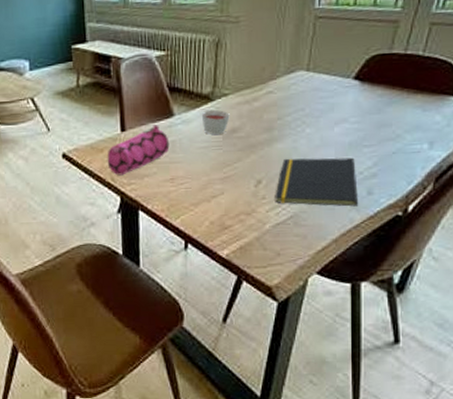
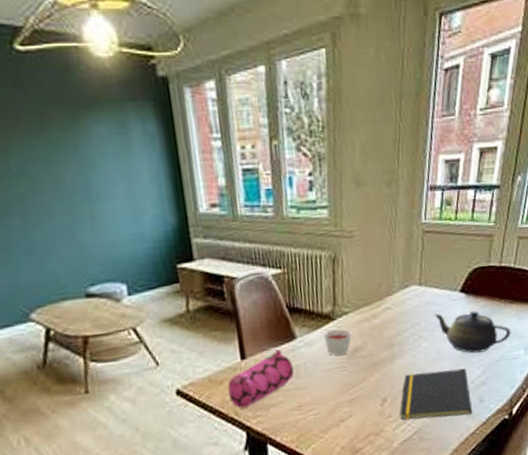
teapot: none [321,99,413,144] -> present [434,311,511,354]

